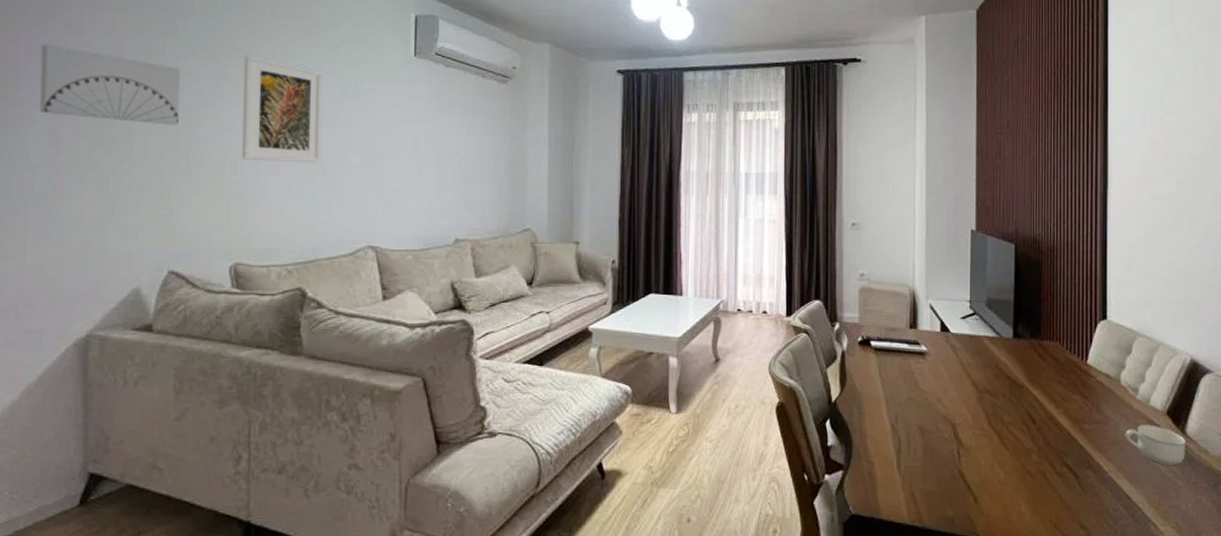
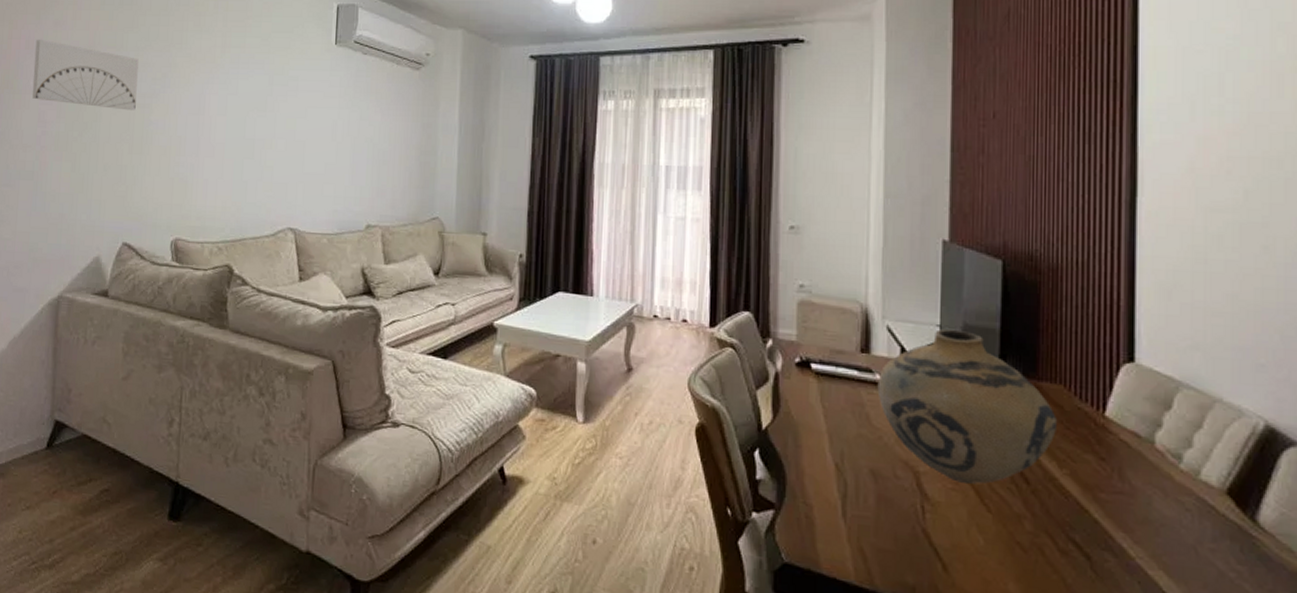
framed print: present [241,54,324,164] -> none [184,45,256,148]
vase: none [923,303,1054,429] -> present [877,329,1057,484]
cup: present [1125,425,1186,465] -> none [1161,503,1258,562]

